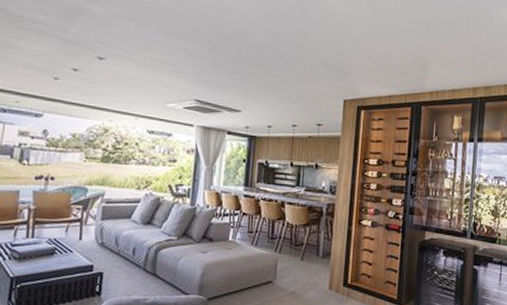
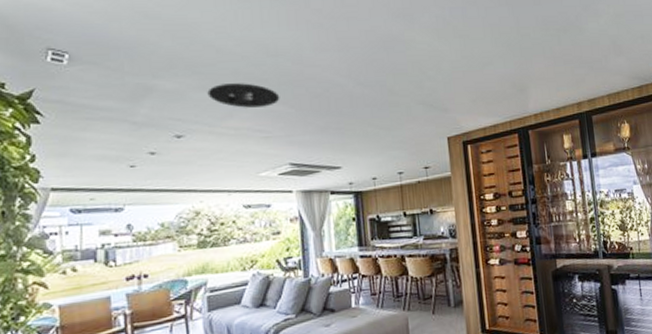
ceiling light: none [132,16,197,44] -> present [207,83,280,108]

